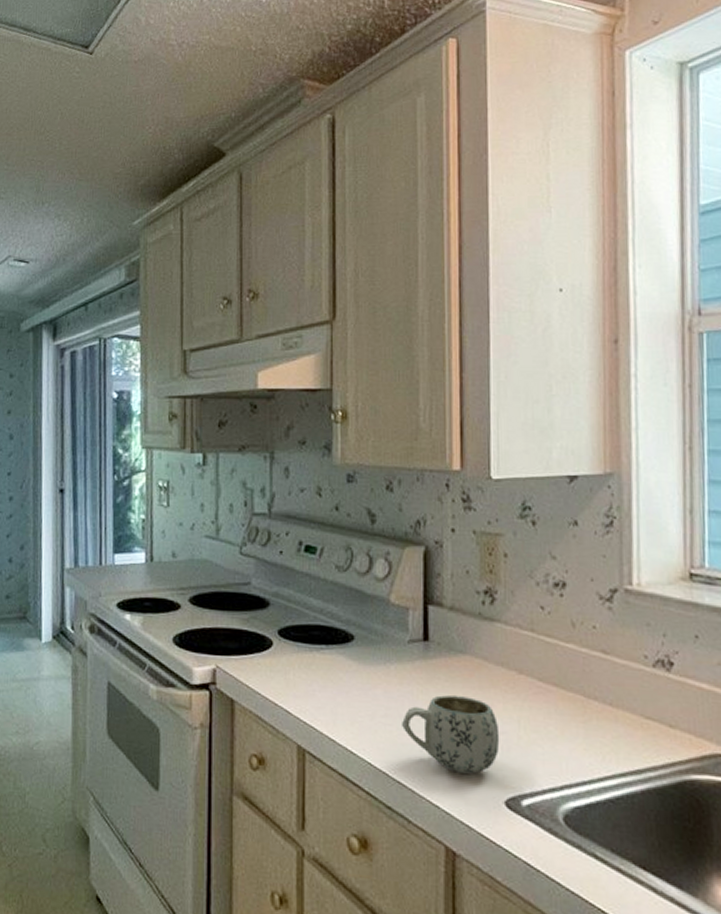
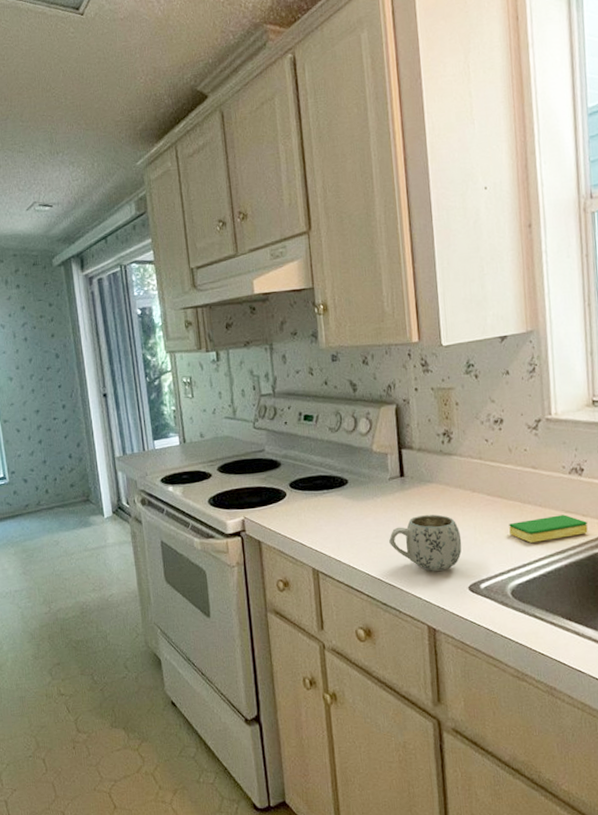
dish sponge: none [566,720,676,754] -> present [509,514,588,543]

